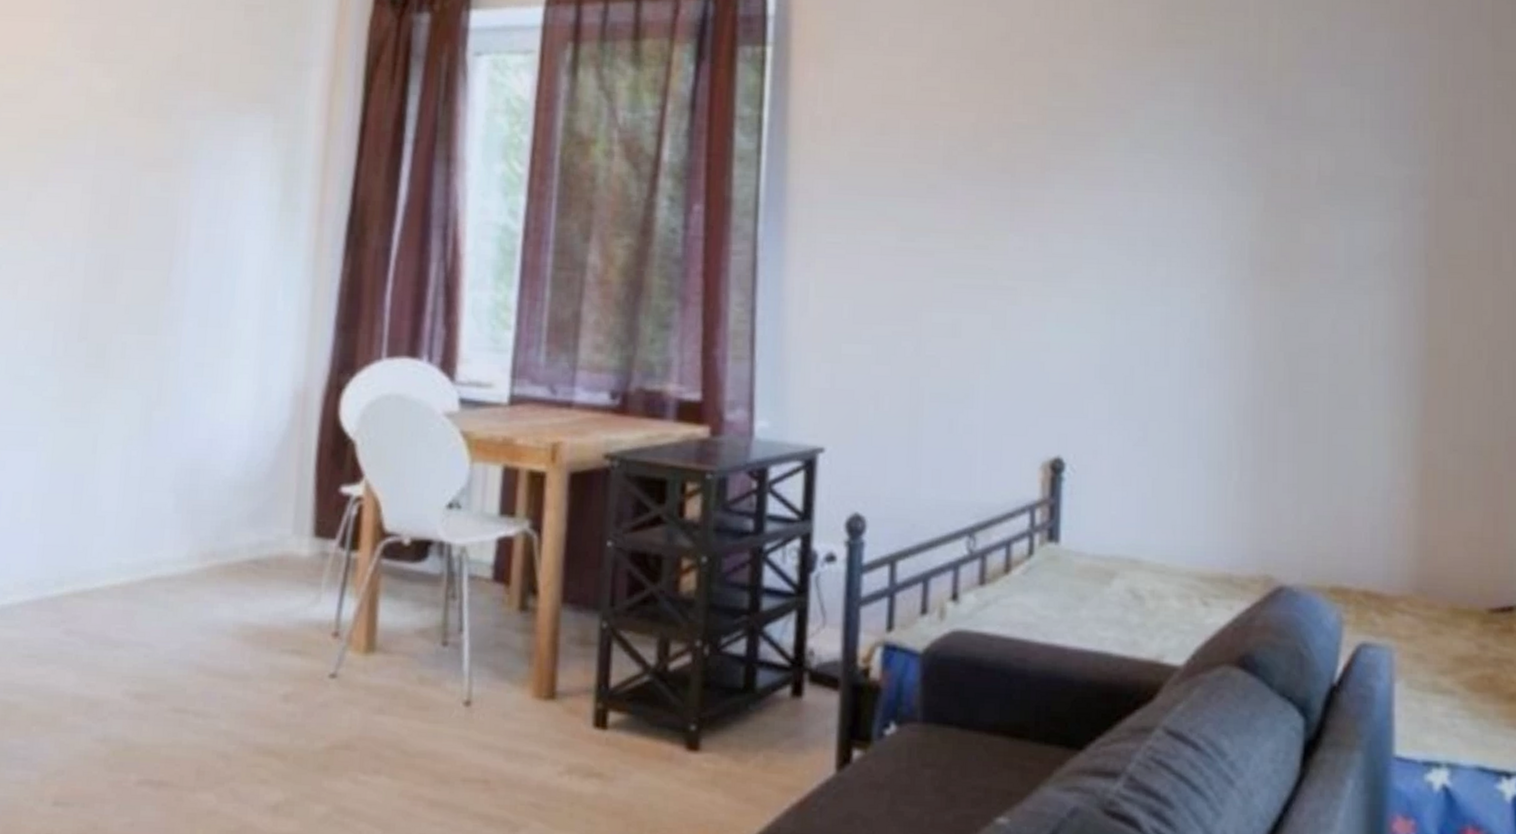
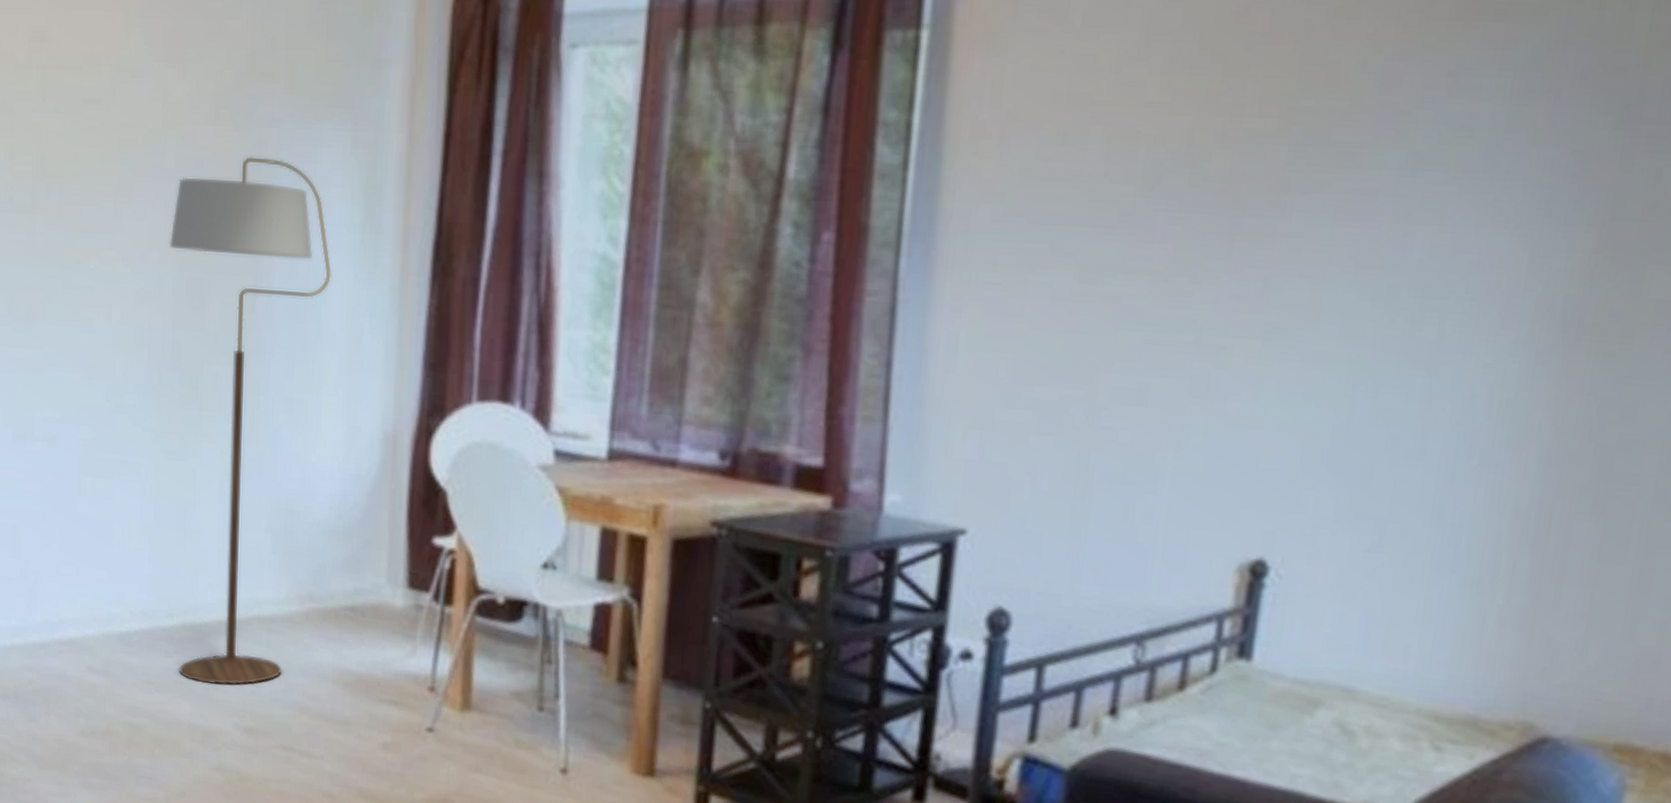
floor lamp: none [64,145,248,652] -> present [169,156,332,686]

